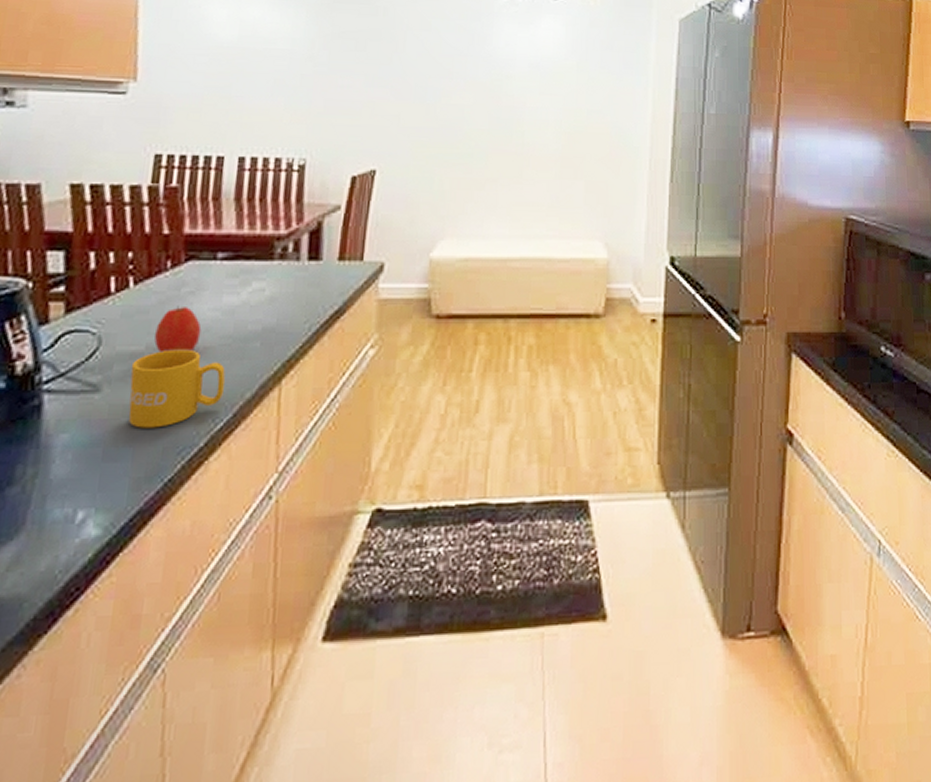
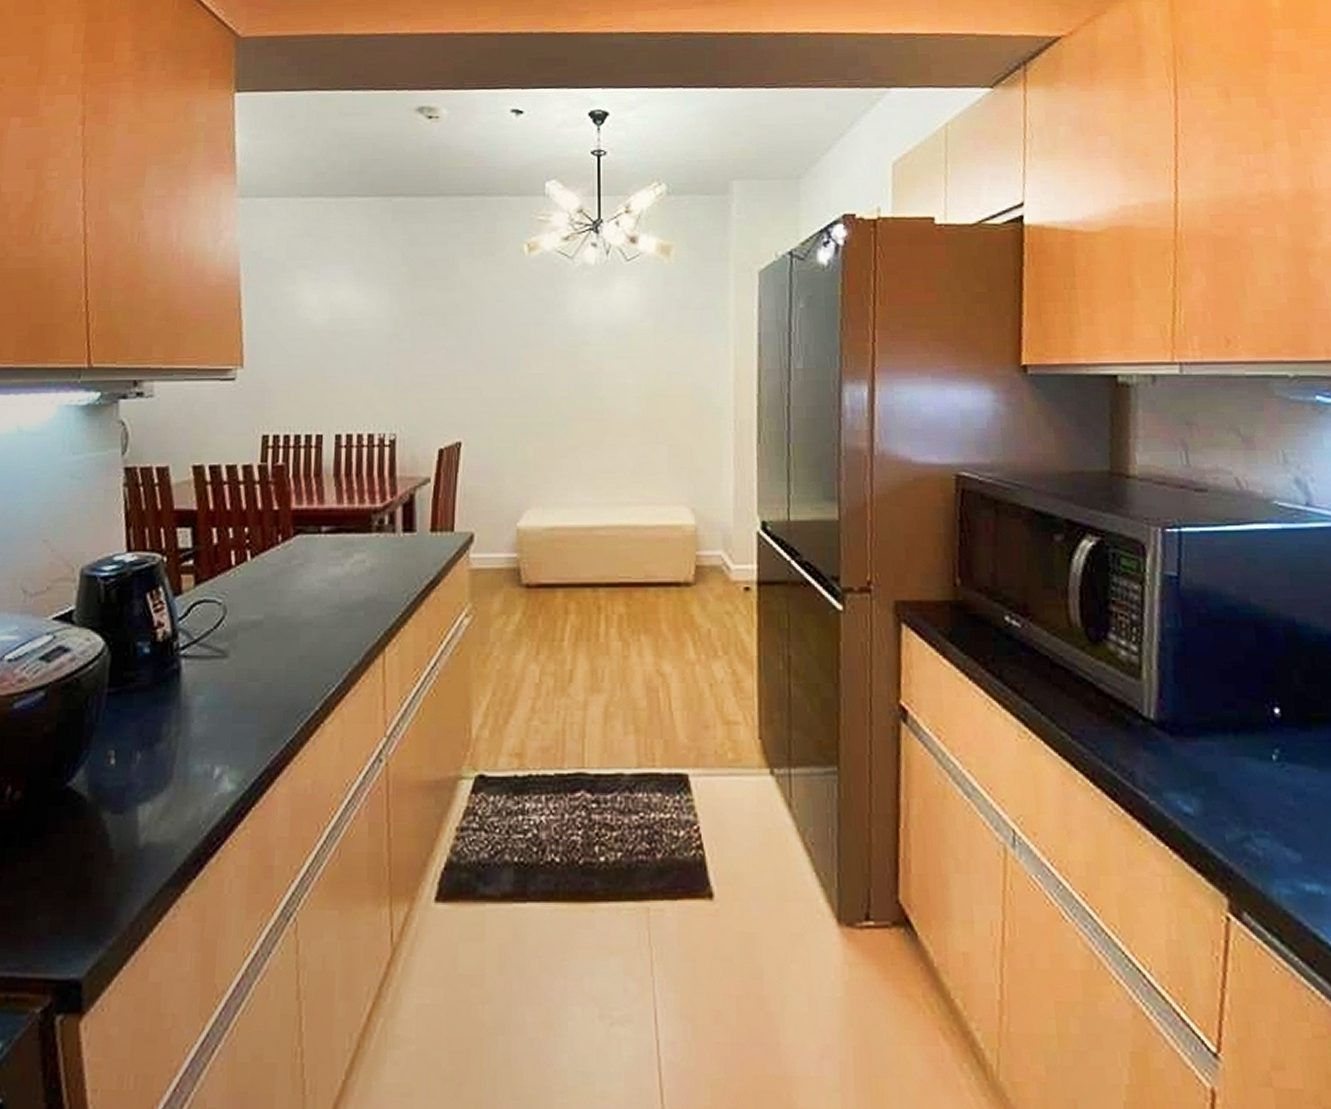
mug: present [128,349,226,428] -> none [252,618,335,692]
apple: present [154,305,202,353] -> none [270,577,311,621]

